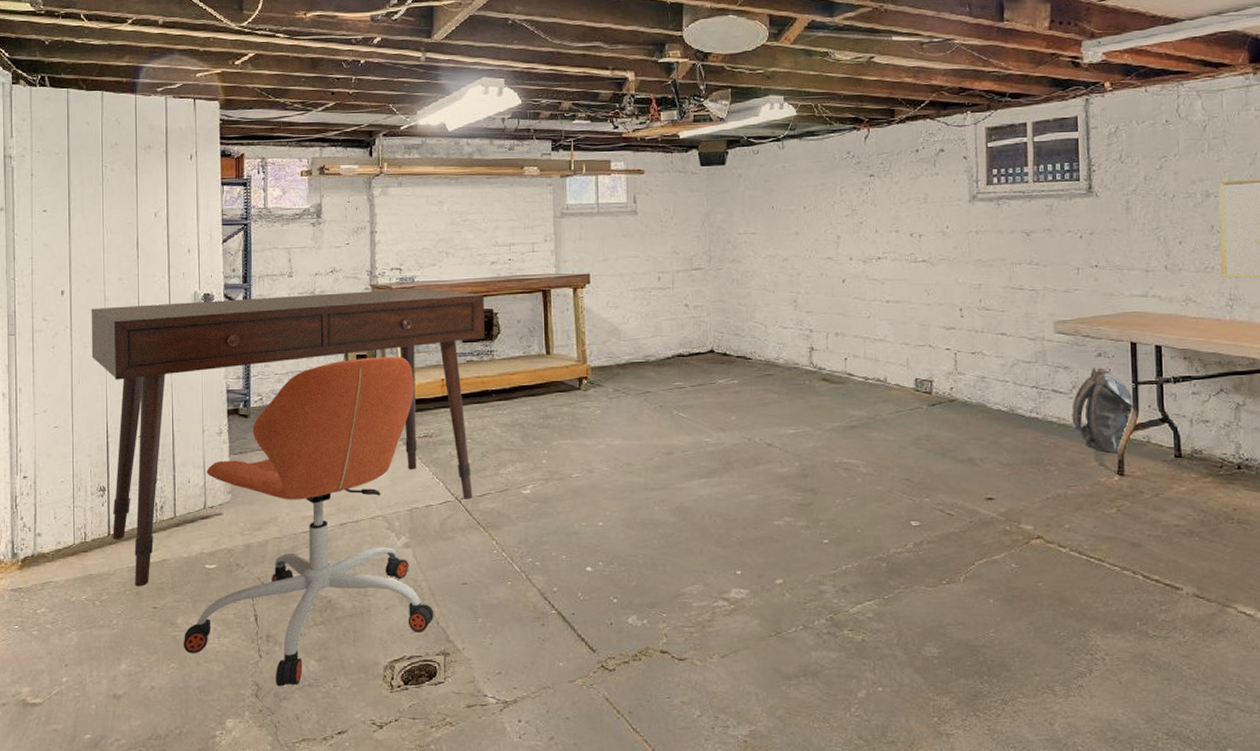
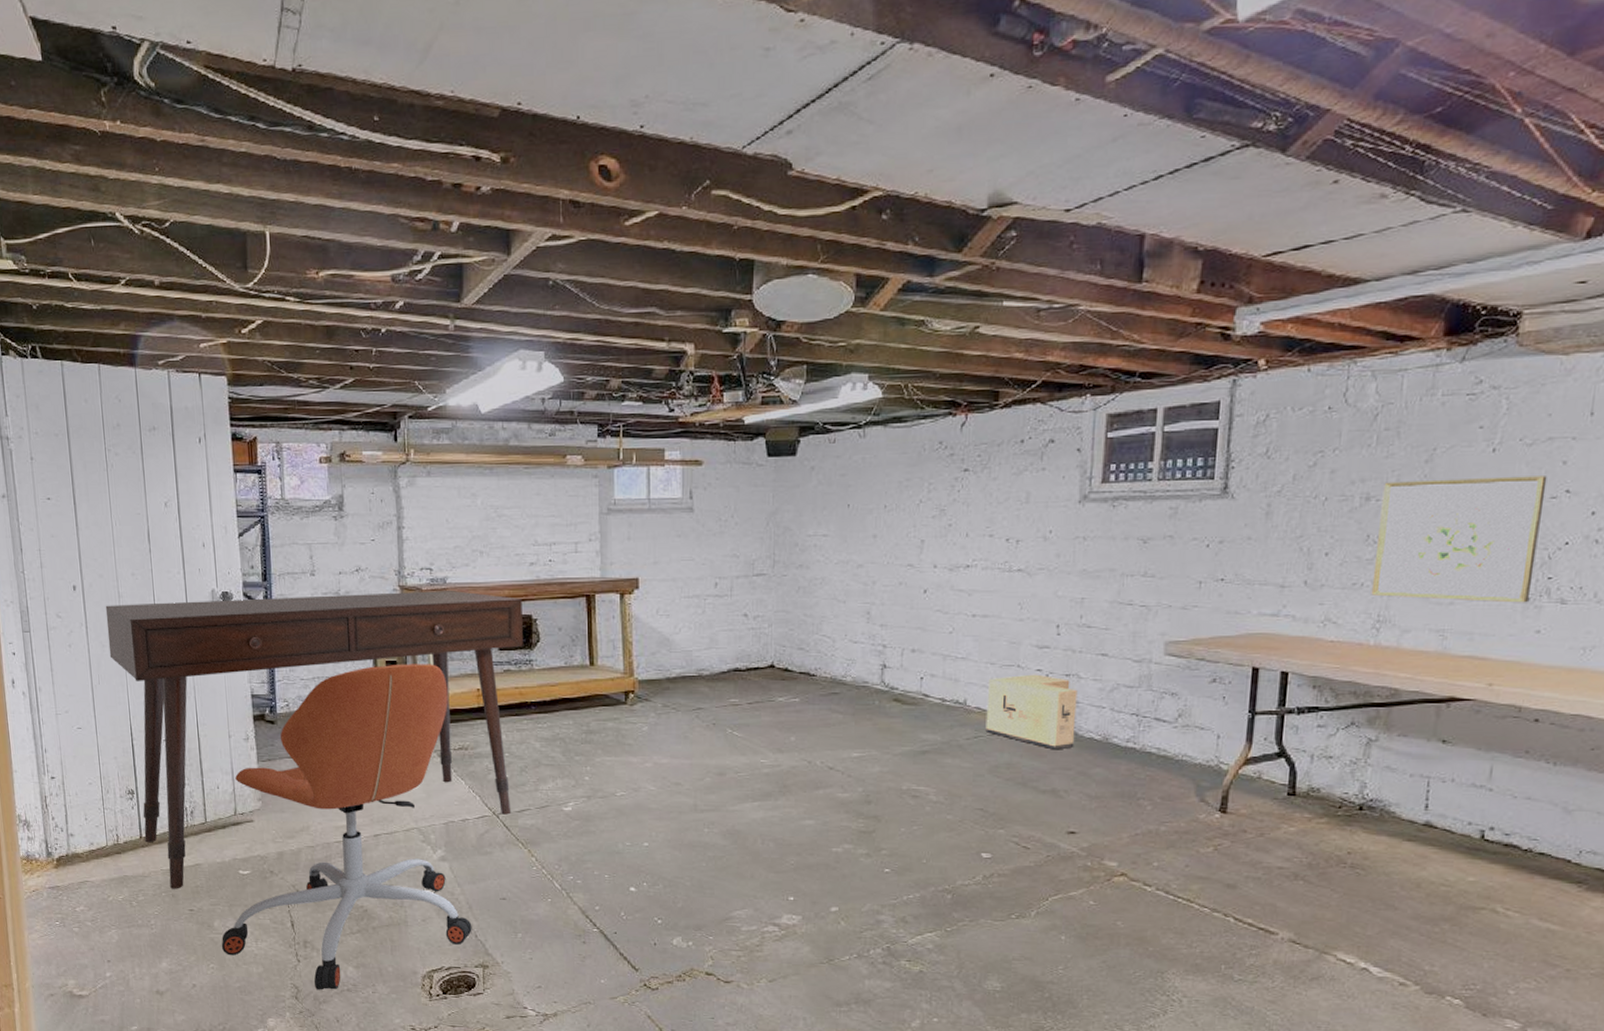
cardboard box: none [904,353,985,422] -> present [985,674,1078,750]
backpack: present [1072,368,1133,453] -> none [1174,695,1247,788]

